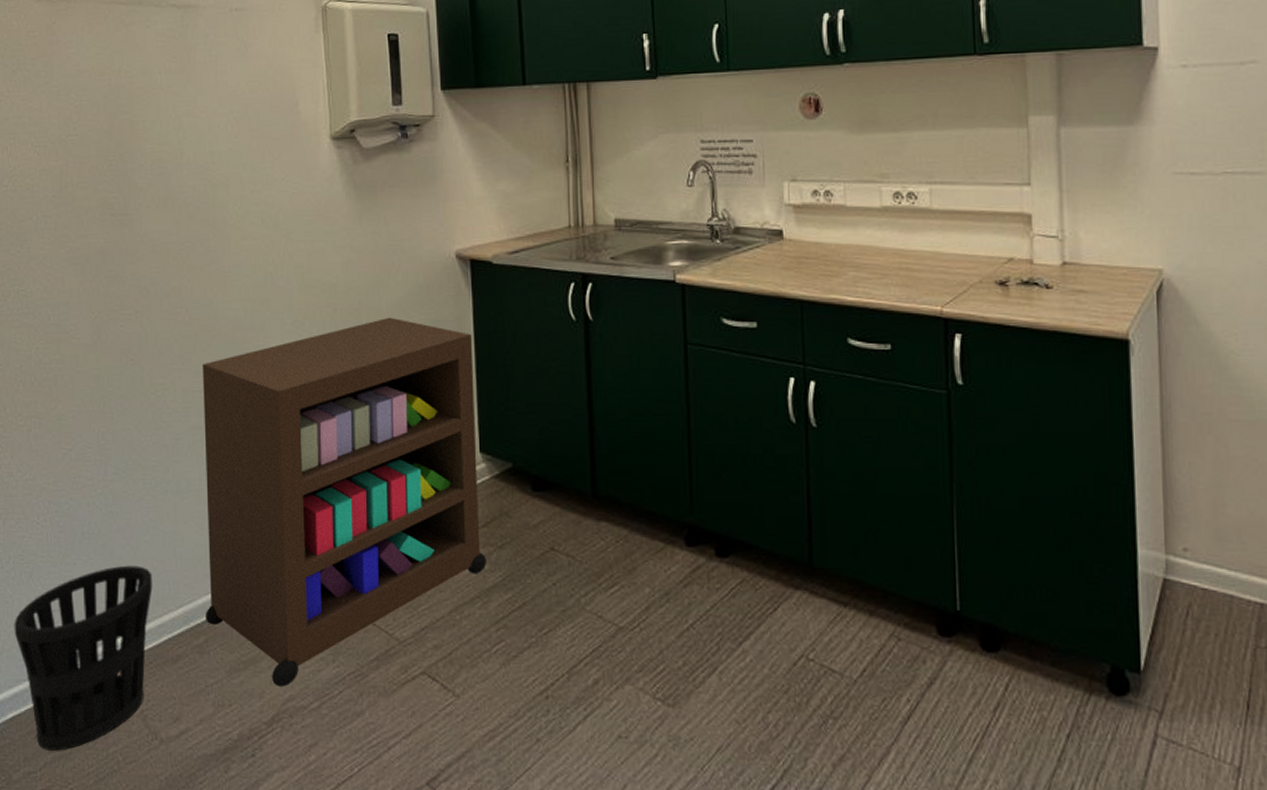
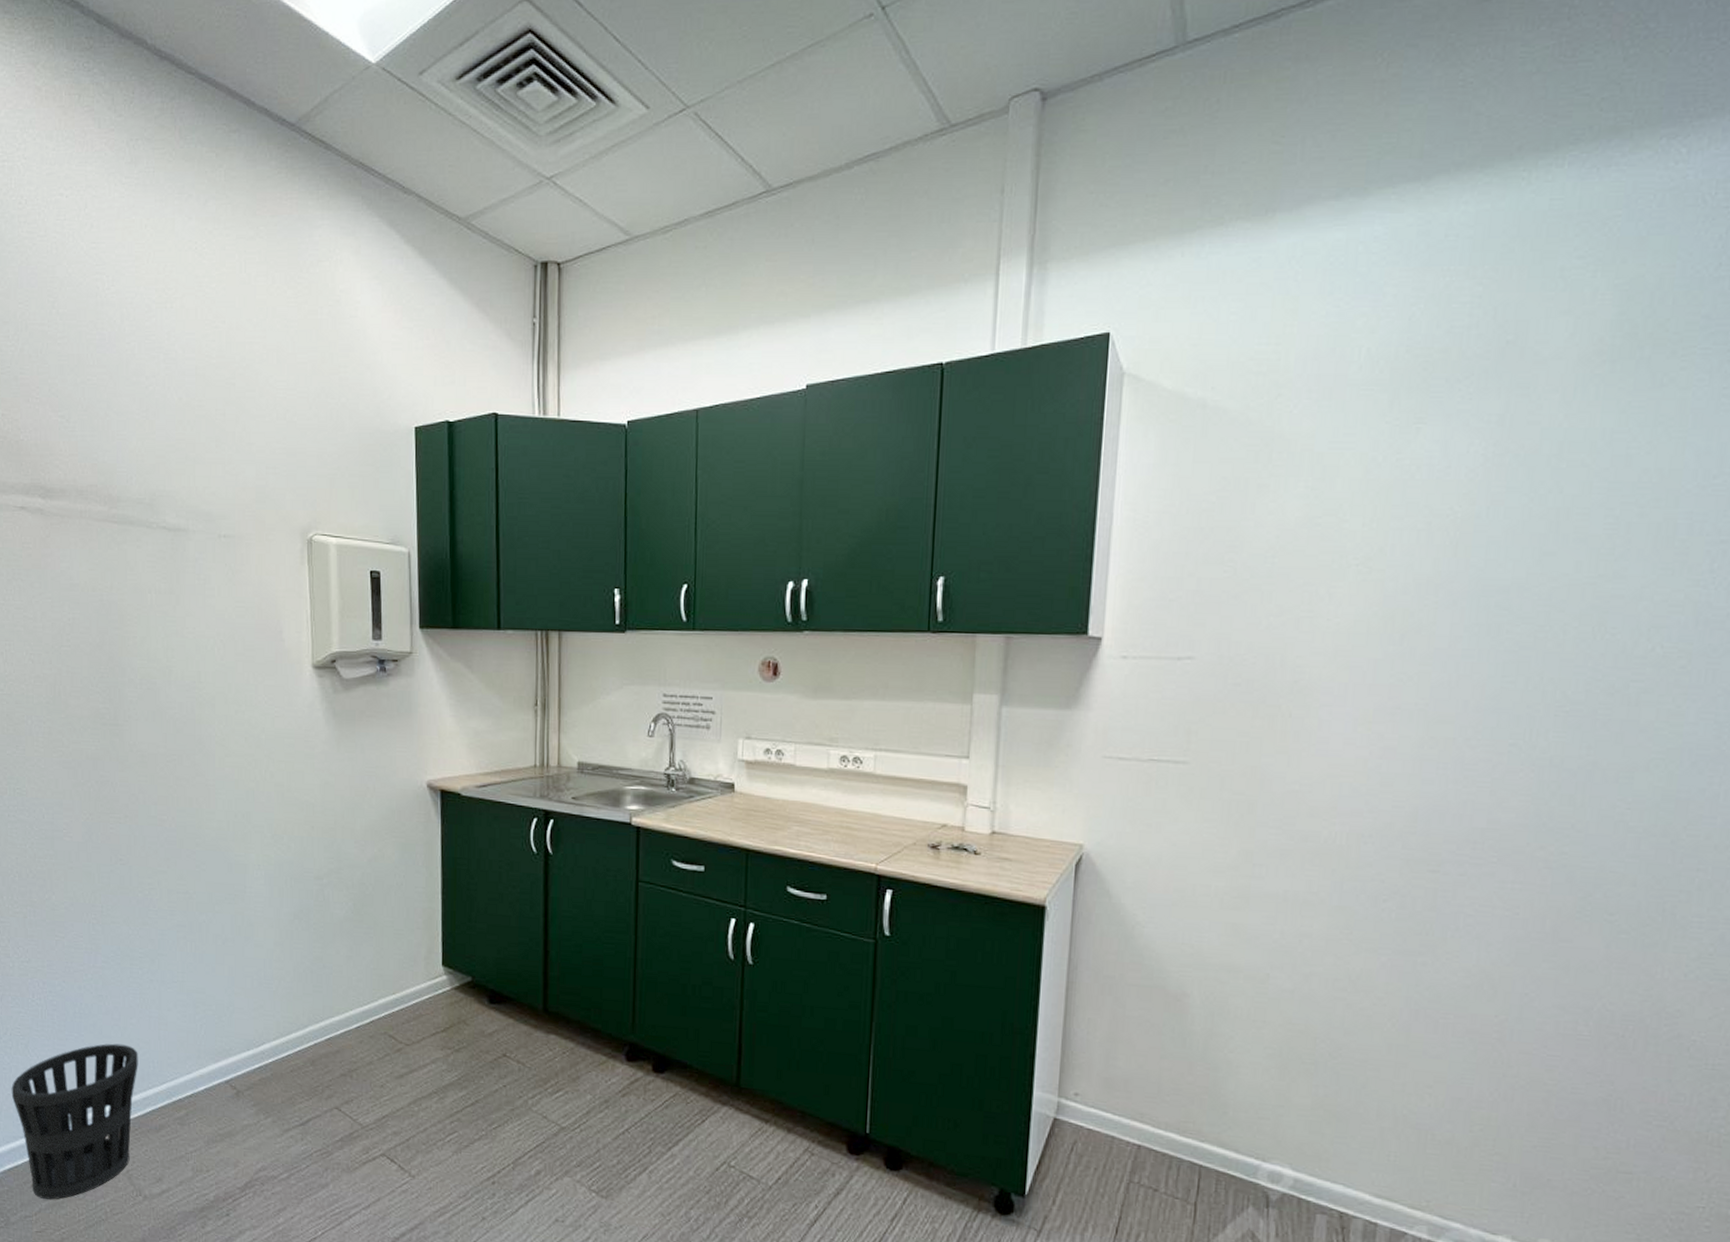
storage cabinet: present [202,317,486,687] -> none [186,837,444,1159]

